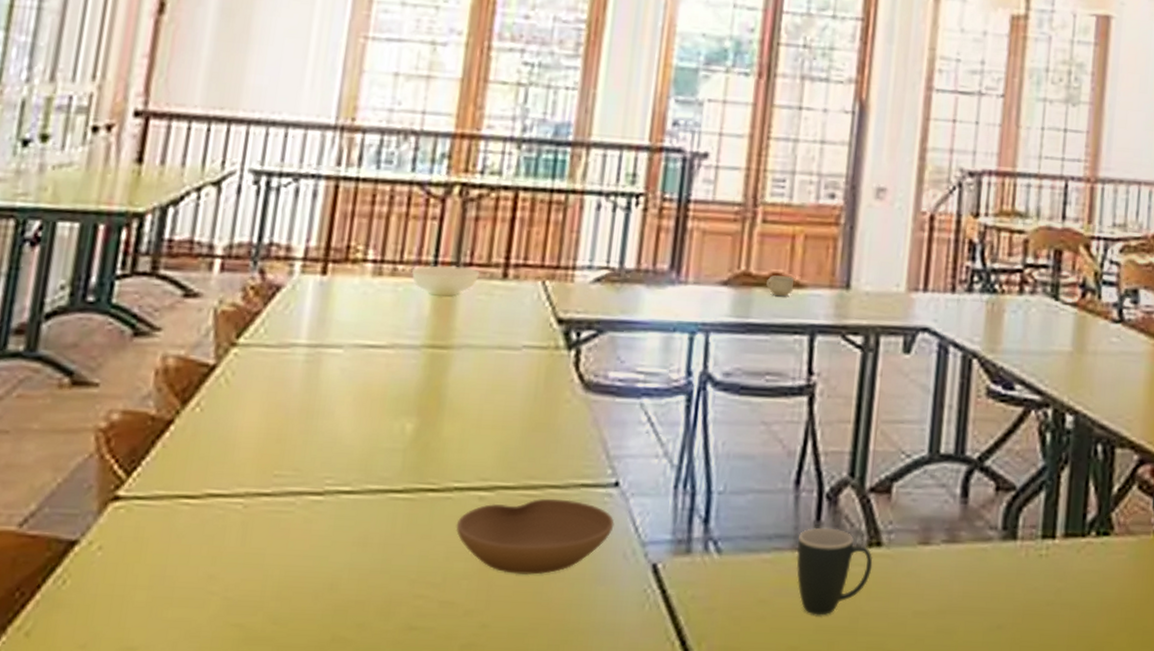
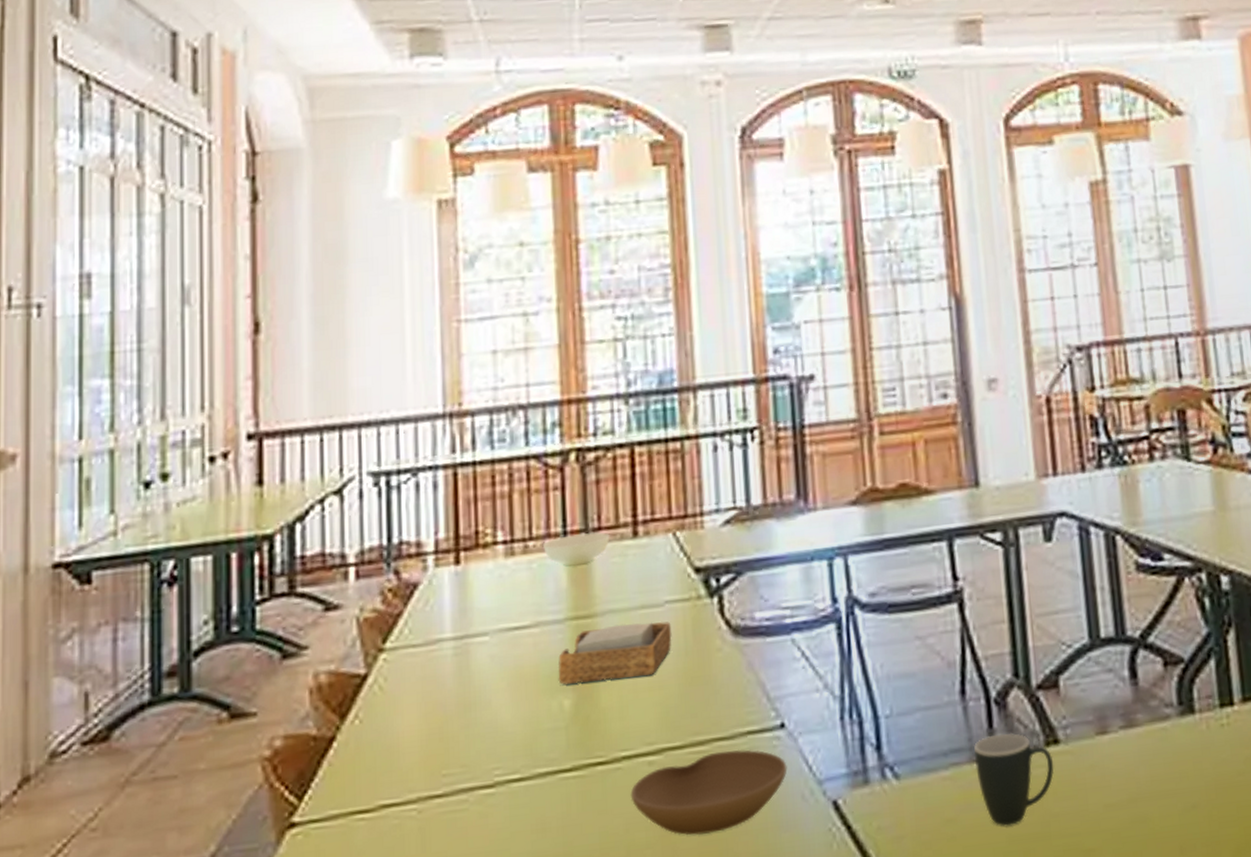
napkin holder: none [404,360,525,415] -> present [558,621,672,685]
cup: present [766,275,795,297] -> none [895,484,923,507]

